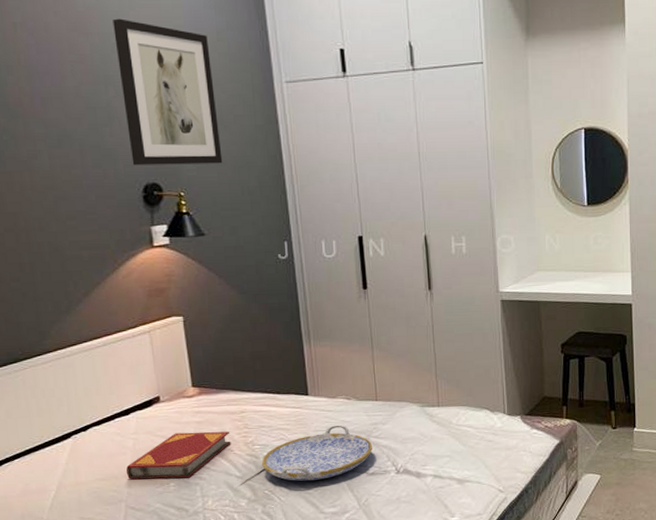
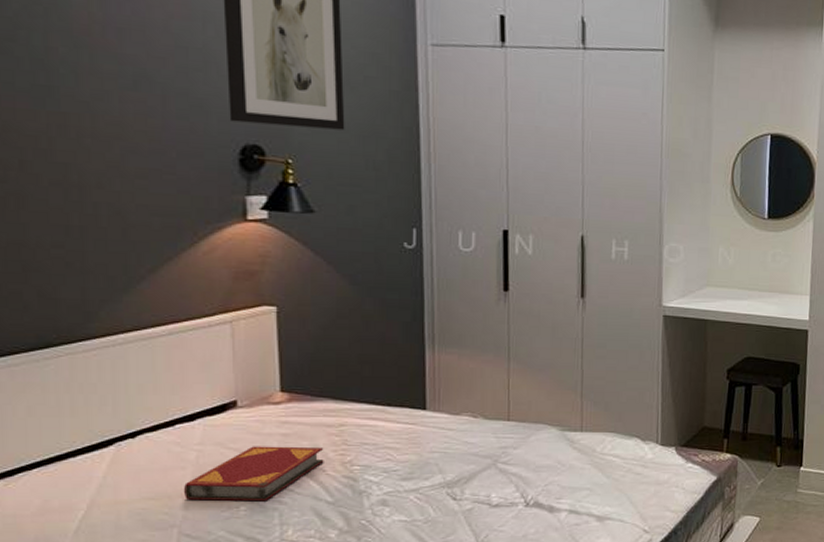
serving tray: present [261,425,373,481] -> none [359,446,500,511]

